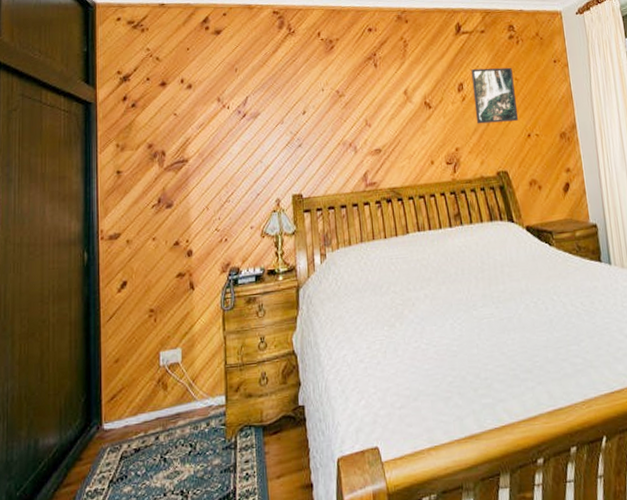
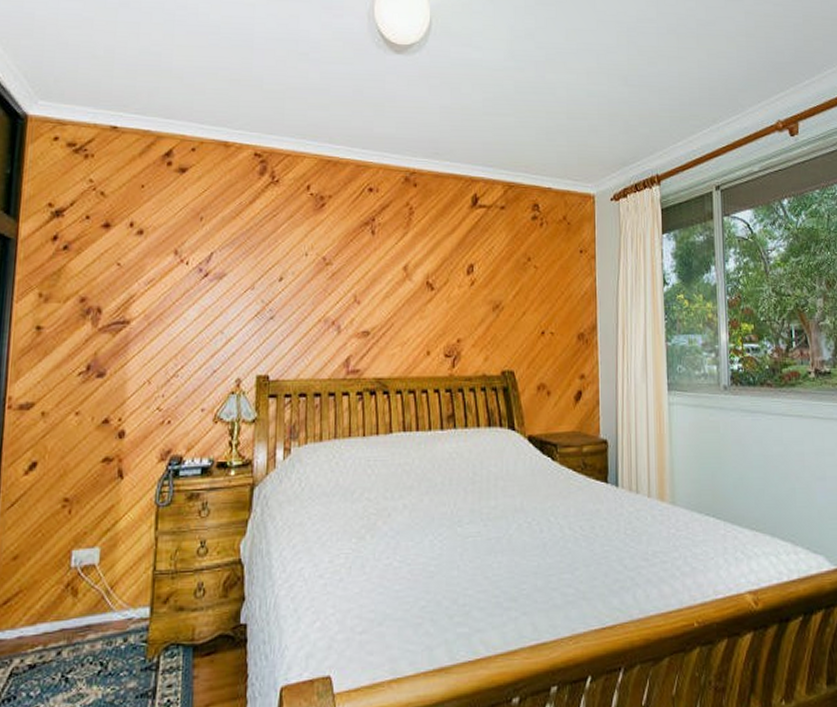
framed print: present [471,67,519,124] -> none [484,250,533,315]

